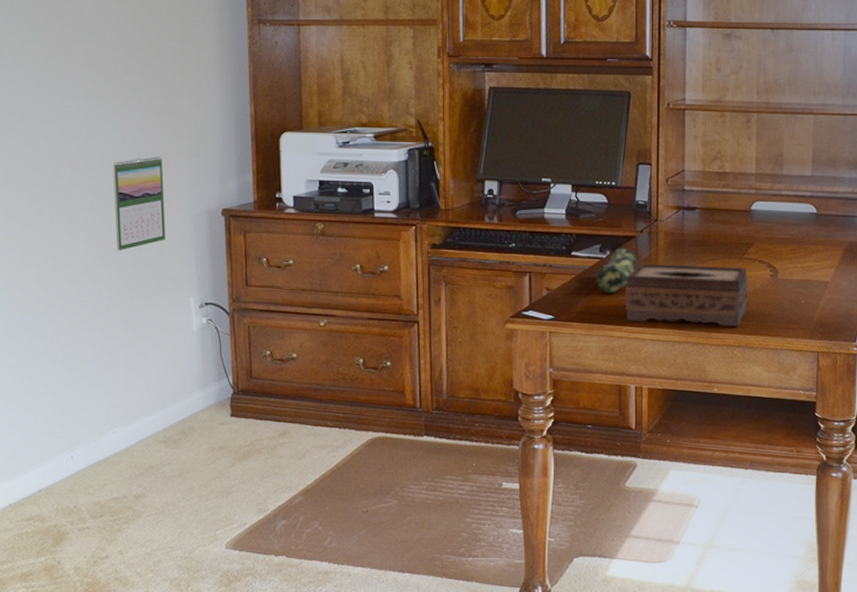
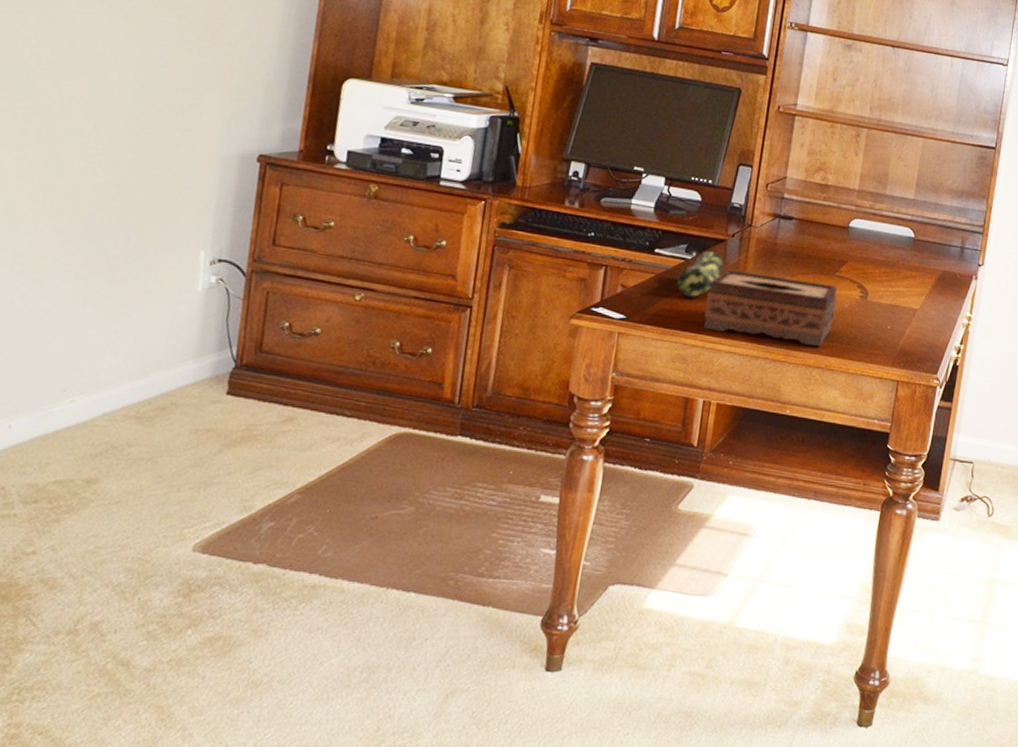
calendar: present [113,156,166,251] -> none [117,83,195,188]

